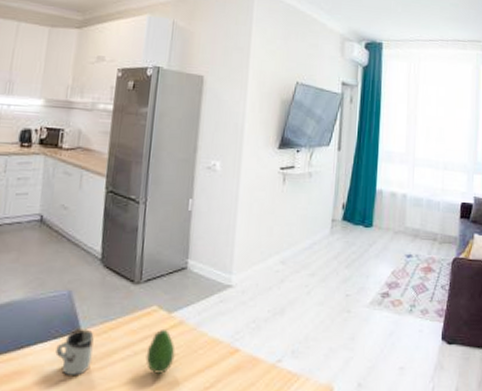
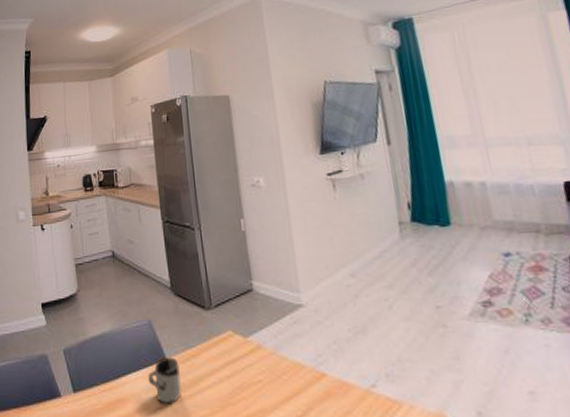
fruit: present [145,328,175,374] -> none [230,354,260,401]

